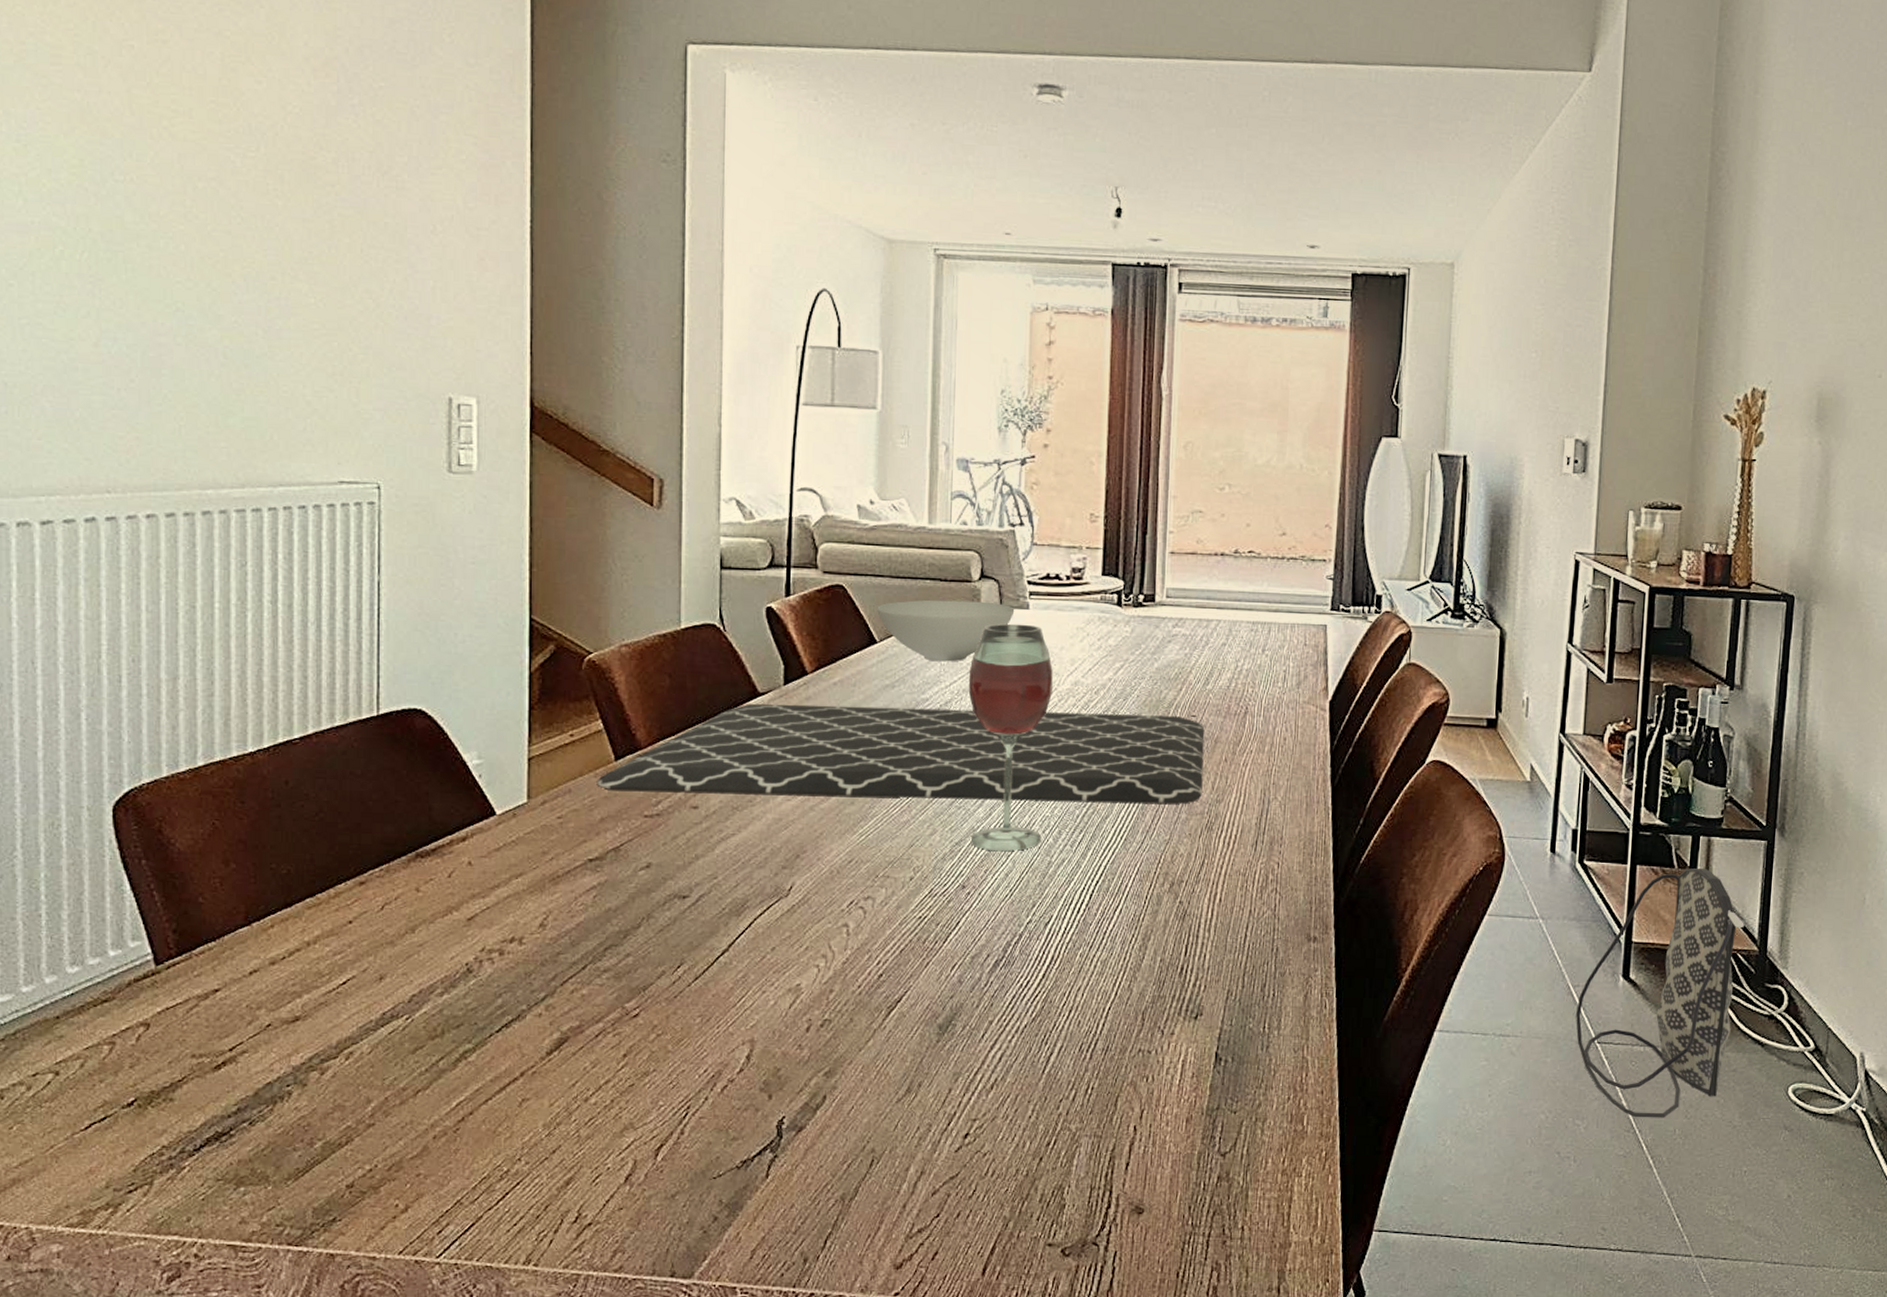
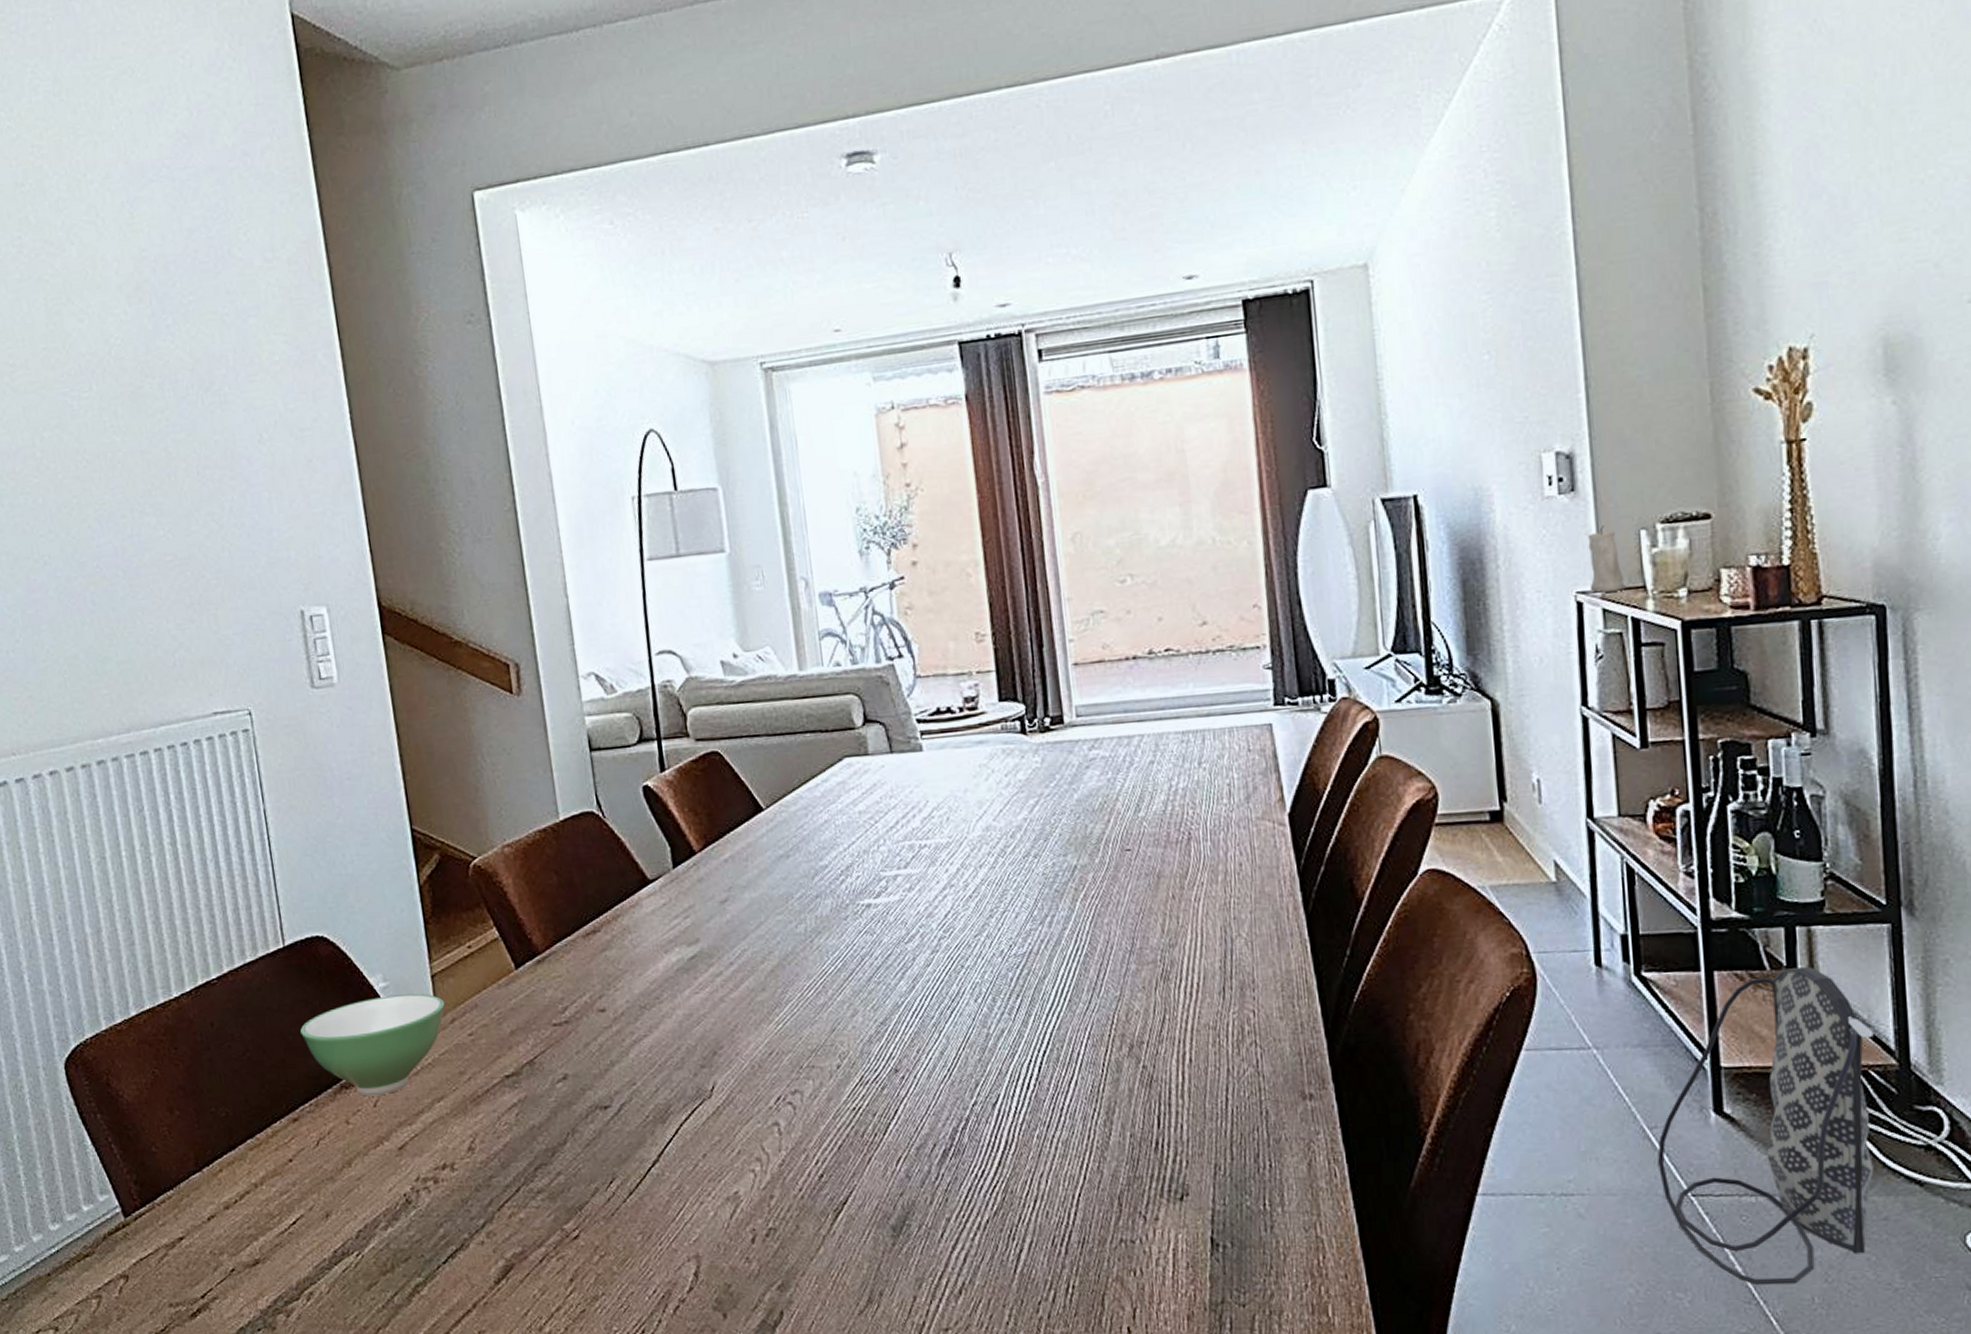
bowl: none [381,773,538,867] -> present [299,993,445,1097]
placemat: present [596,703,1205,804] -> none [501,852,1152,1001]
bowl: present [877,599,1015,662] -> none [758,749,908,823]
wineglass: present [968,623,1053,852] -> none [866,768,974,1028]
candle: none [1586,503,1614,557] -> present [1587,525,1627,594]

